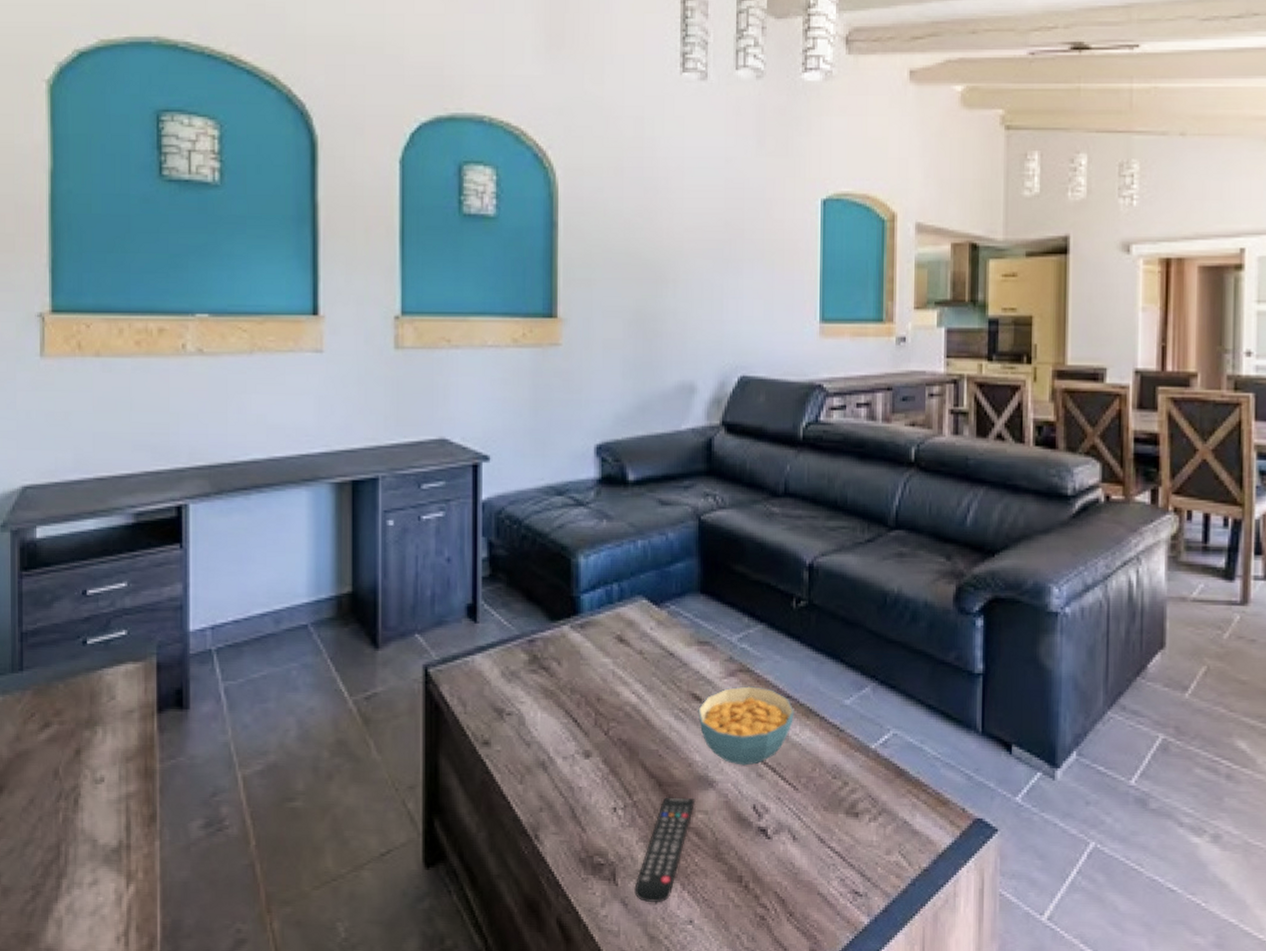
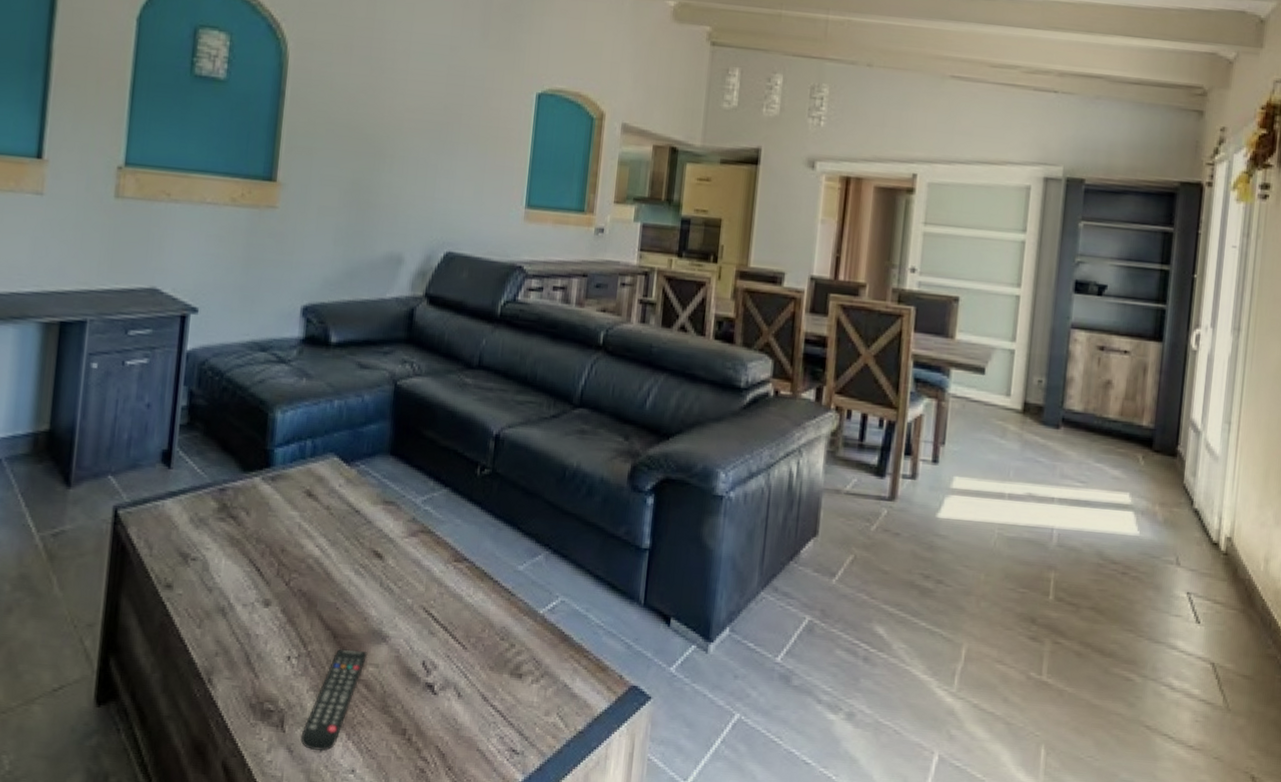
cereal bowl: present [698,686,794,766] -> none [377,546,470,623]

